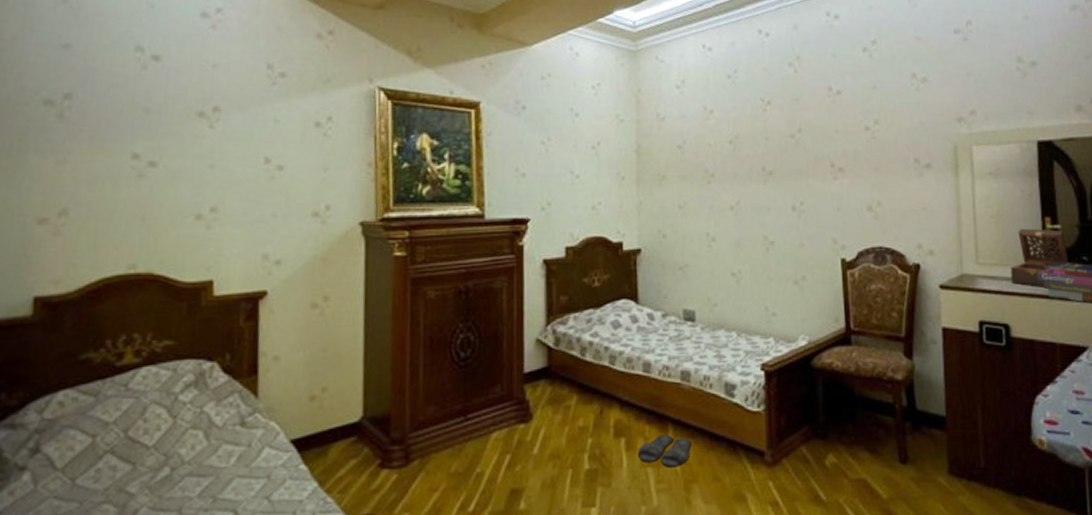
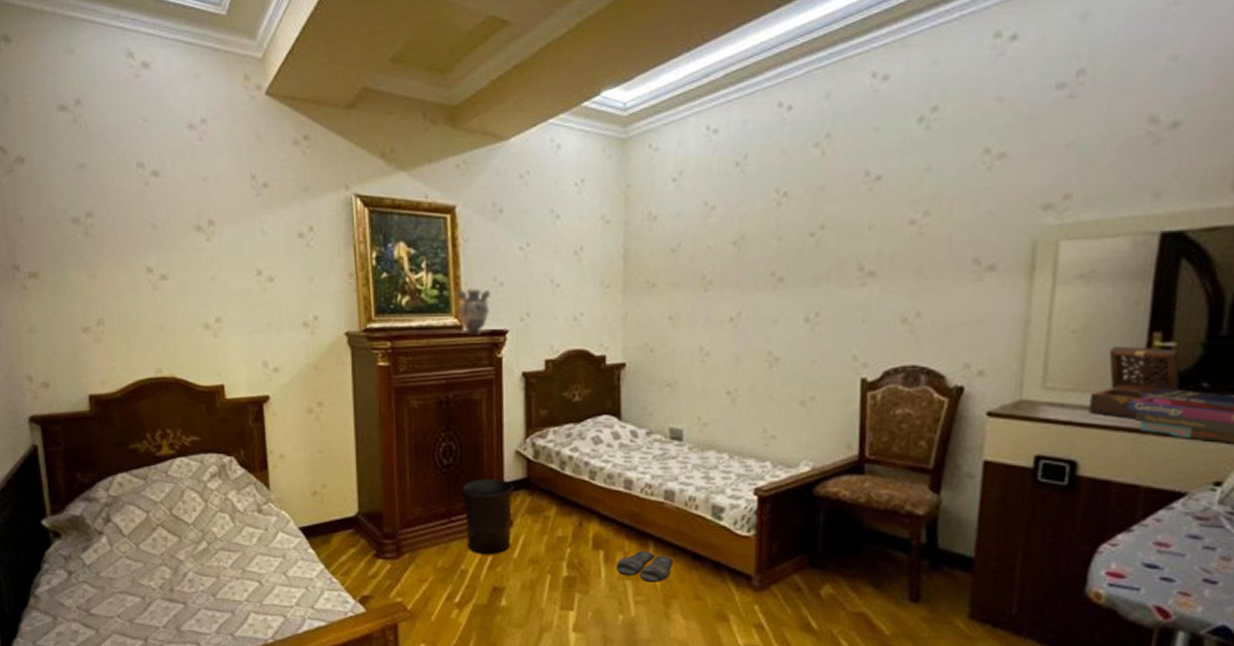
decorative vase: none [479,179,514,225] -> present [457,288,491,337]
waste bin: none [480,370,534,454] -> present [462,479,514,555]

